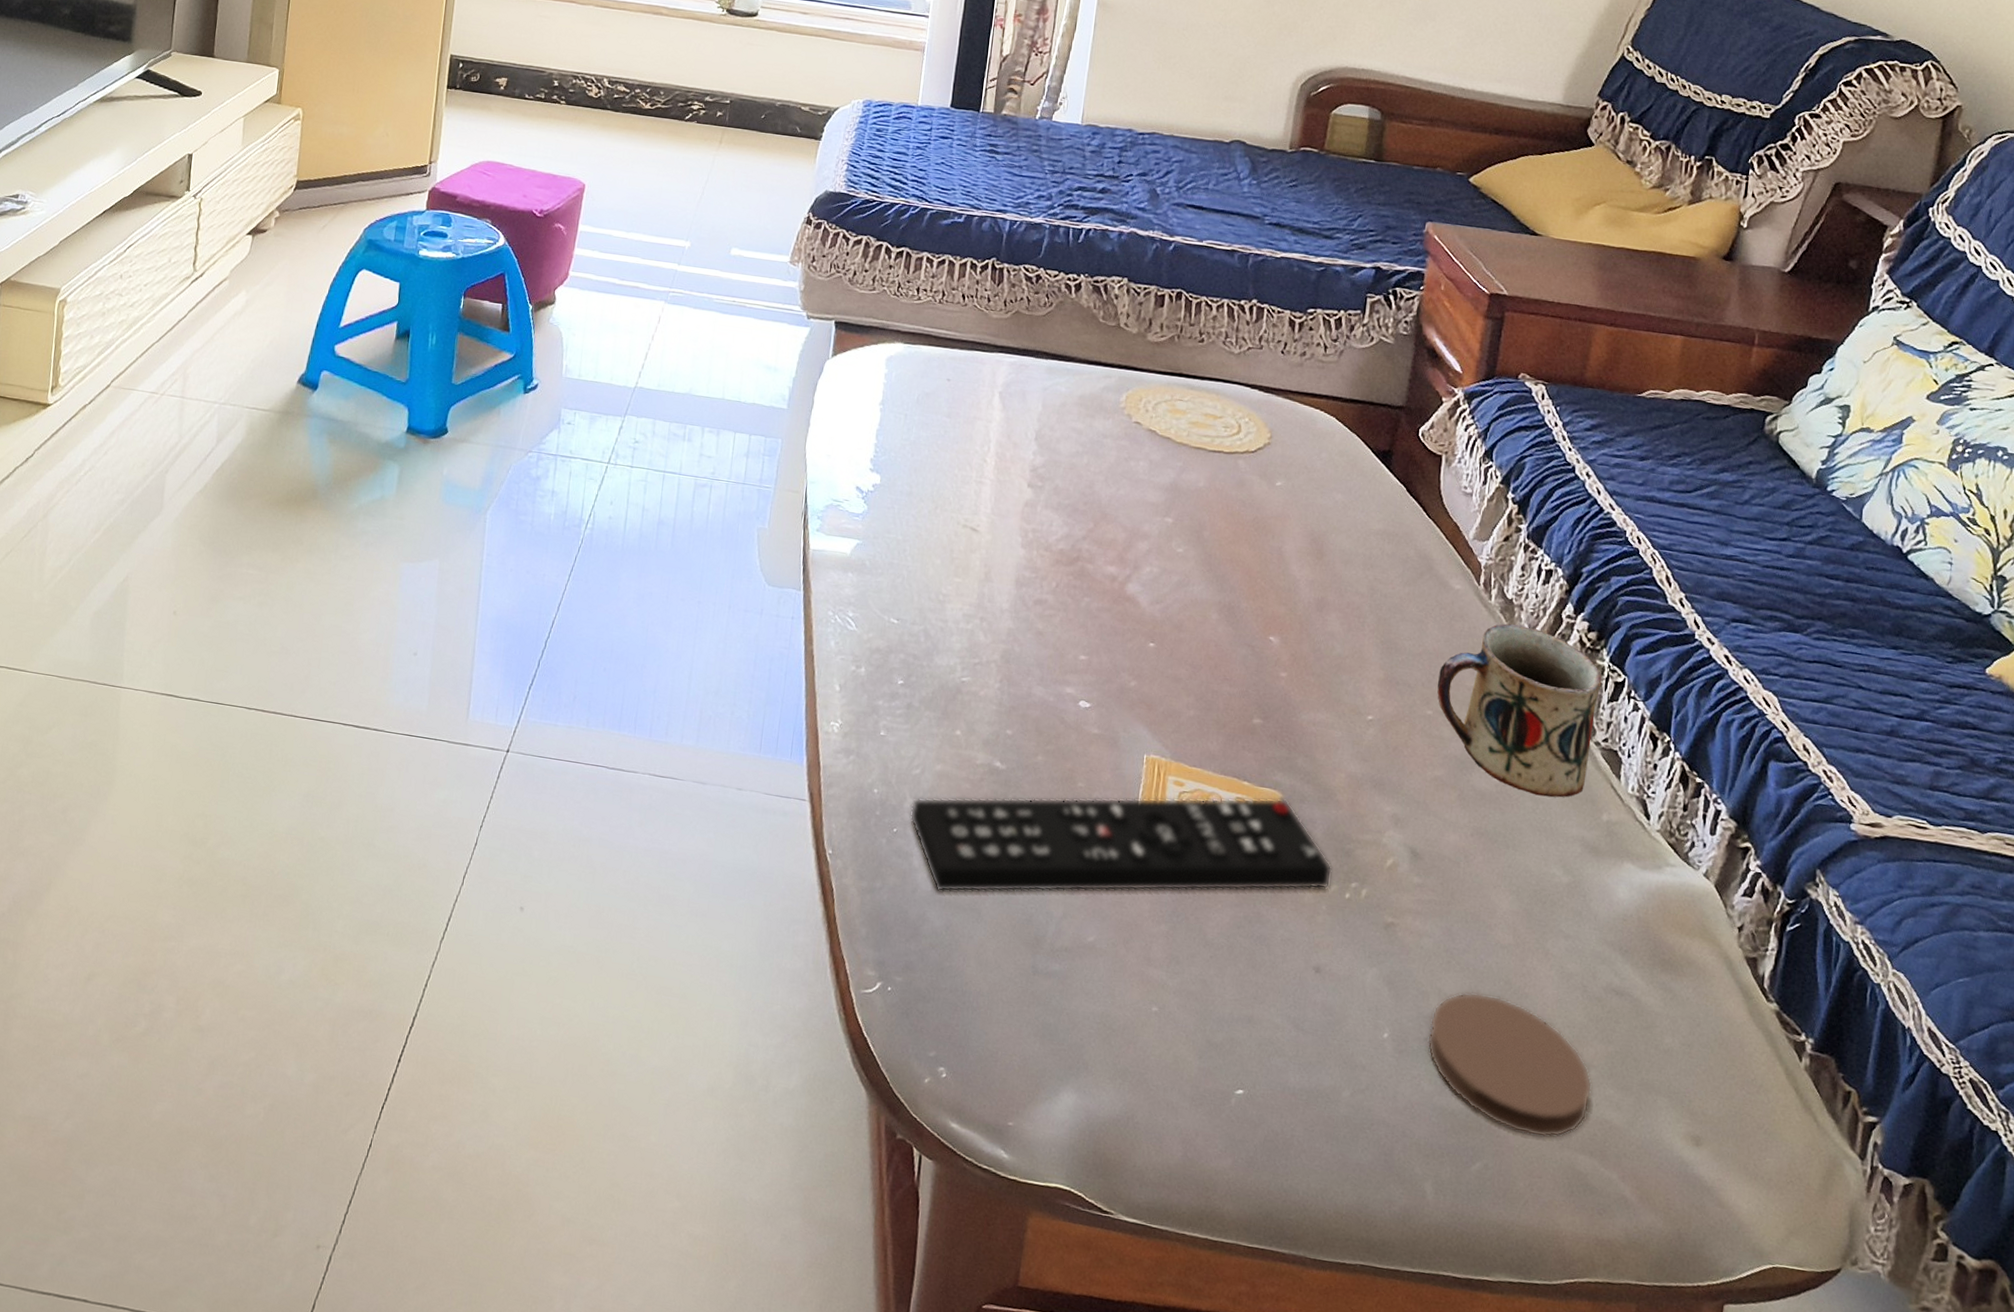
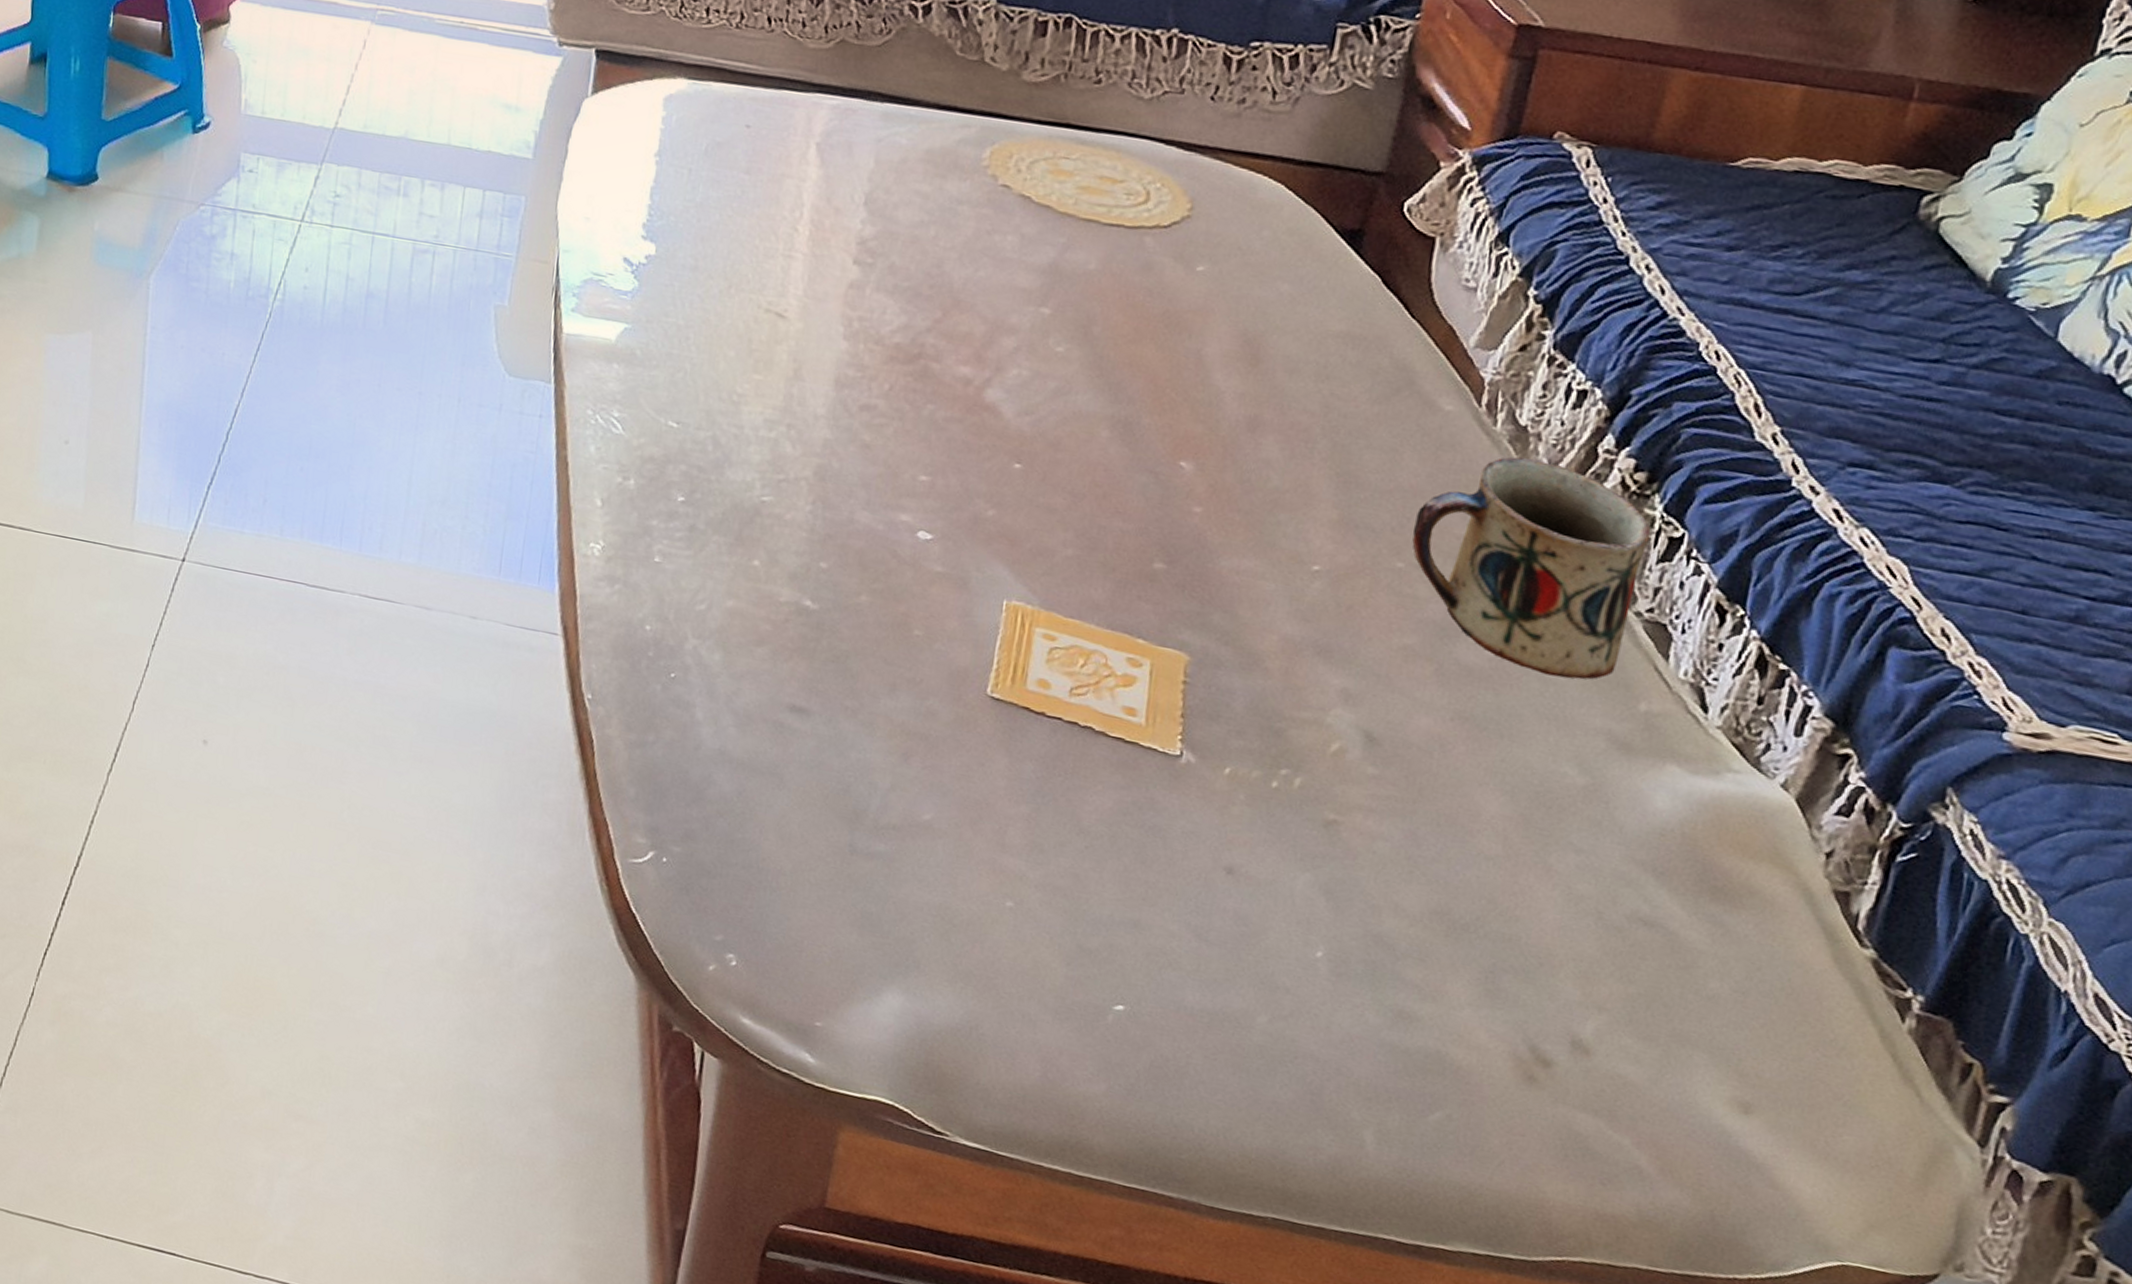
remote control: present [909,797,1332,893] -> none [692,638,1256,775]
coaster: present [1426,992,1593,1138] -> none [1375,909,1604,1091]

